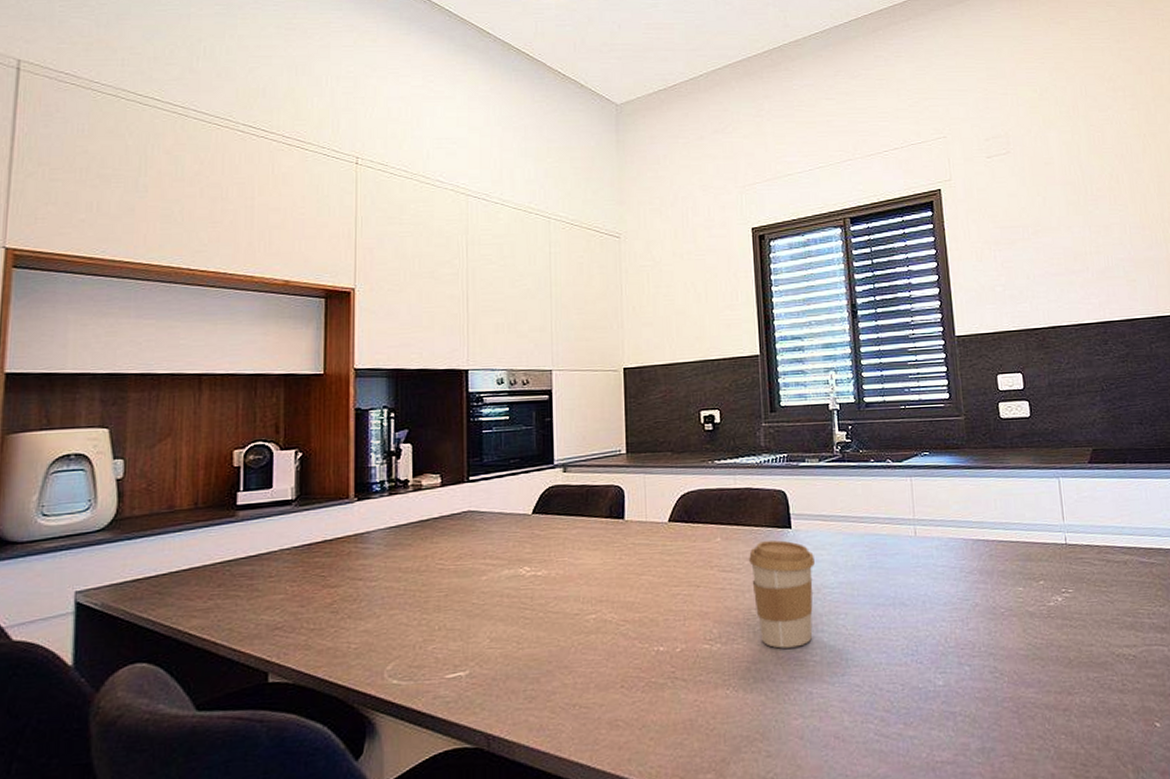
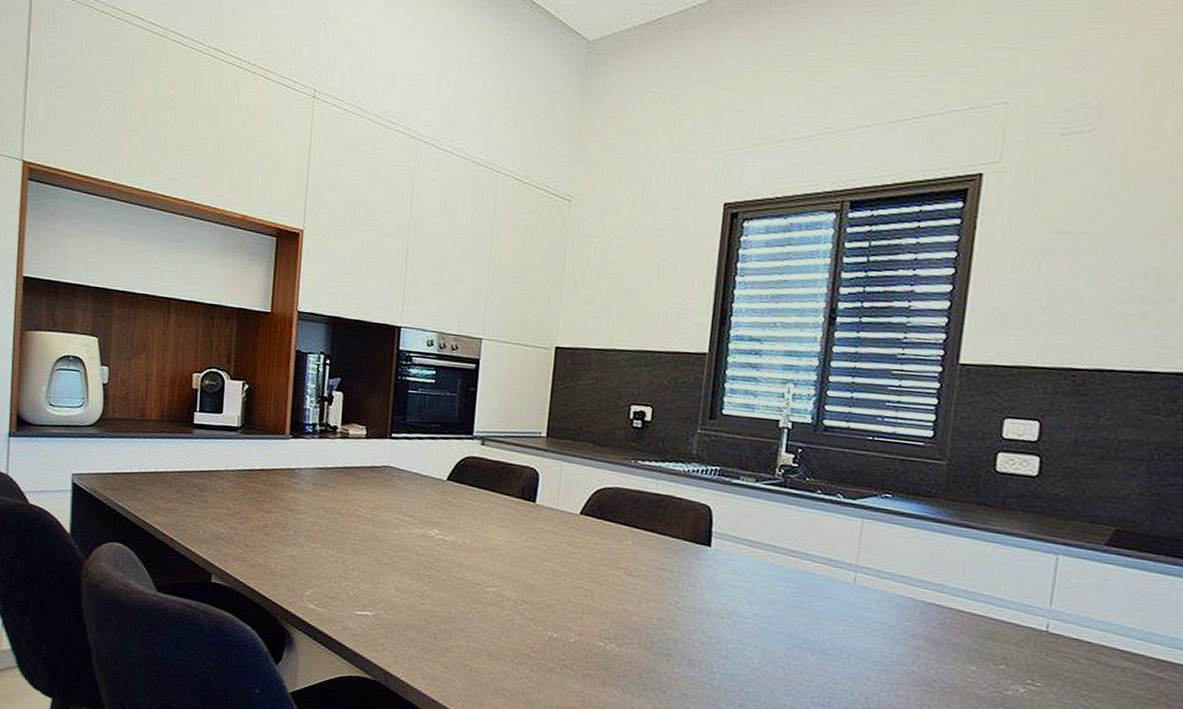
coffee cup: present [749,540,815,649] -> none [657,553,731,667]

